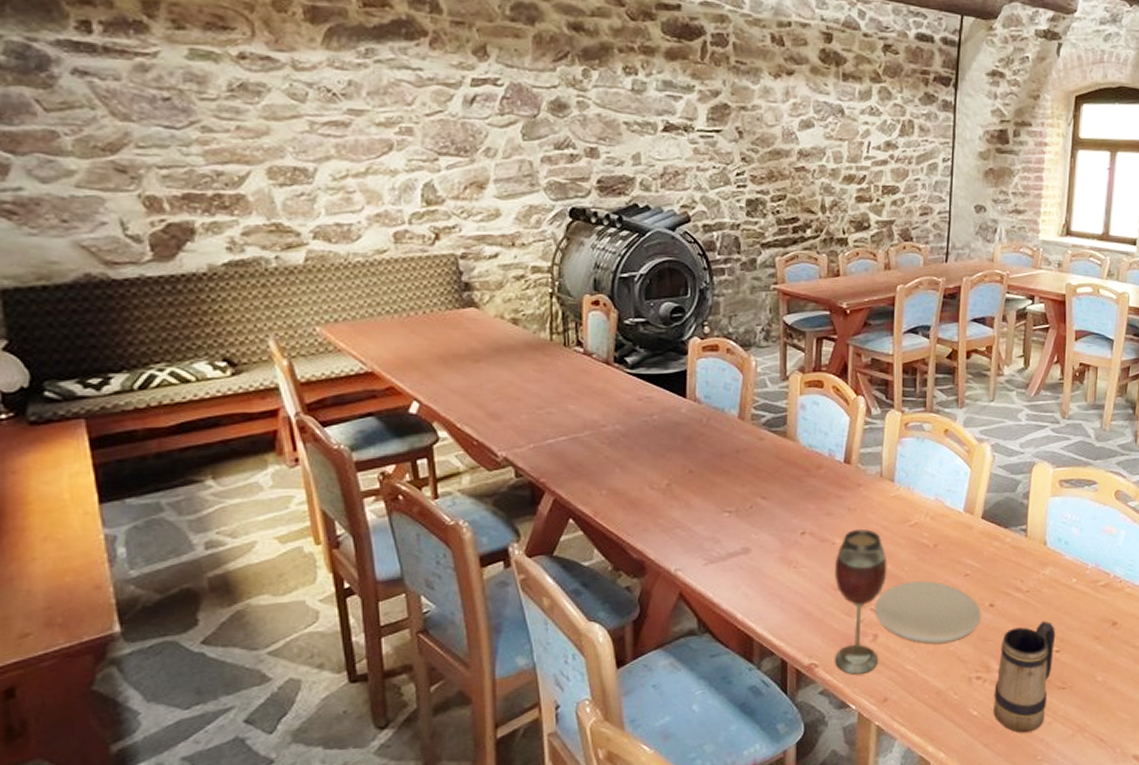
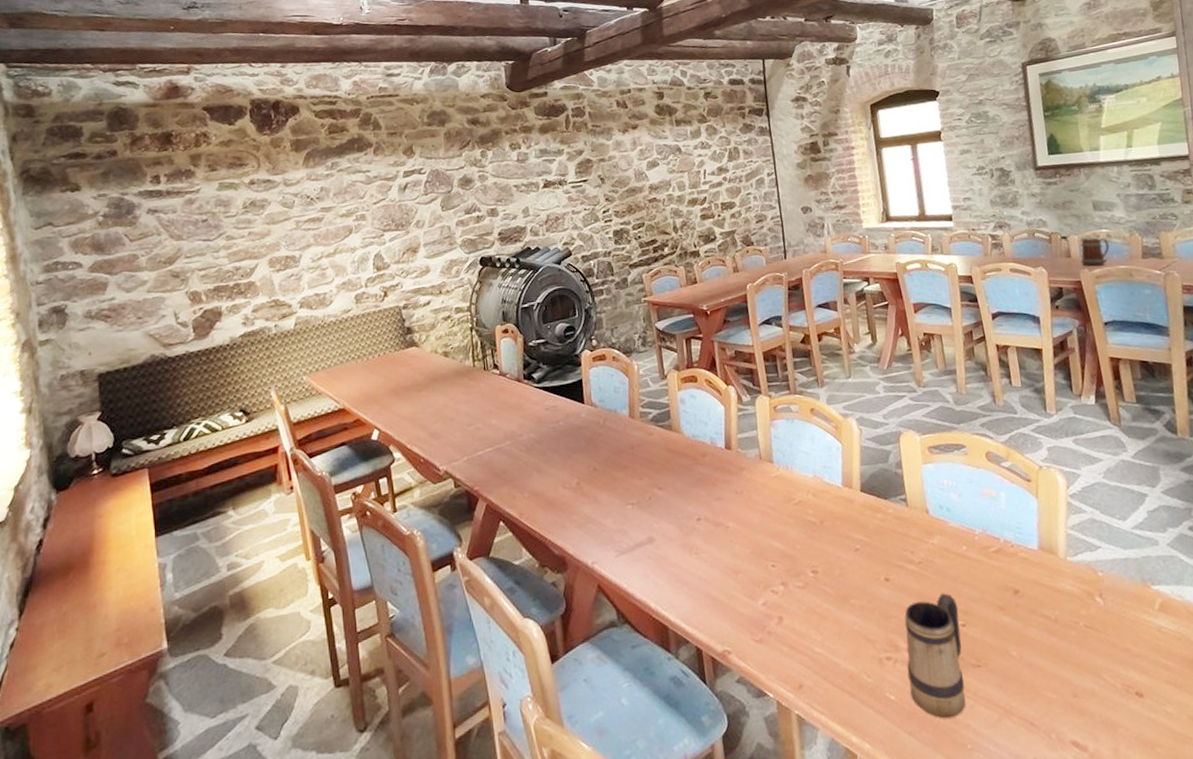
wineglass: present [835,528,887,675] -> none [731,510,788,660]
plate: present [874,581,981,645] -> none [774,558,880,625]

